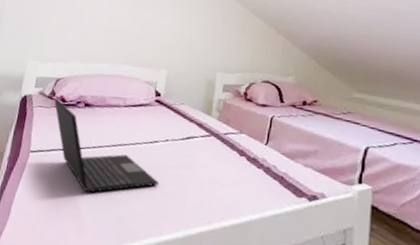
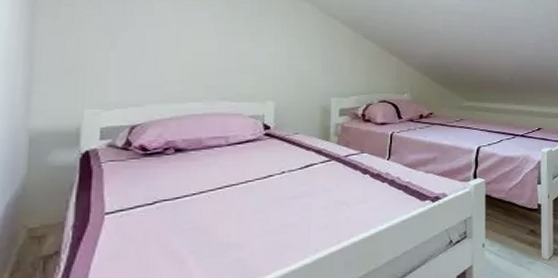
laptop: present [54,99,160,193] -> none [131,149,280,244]

